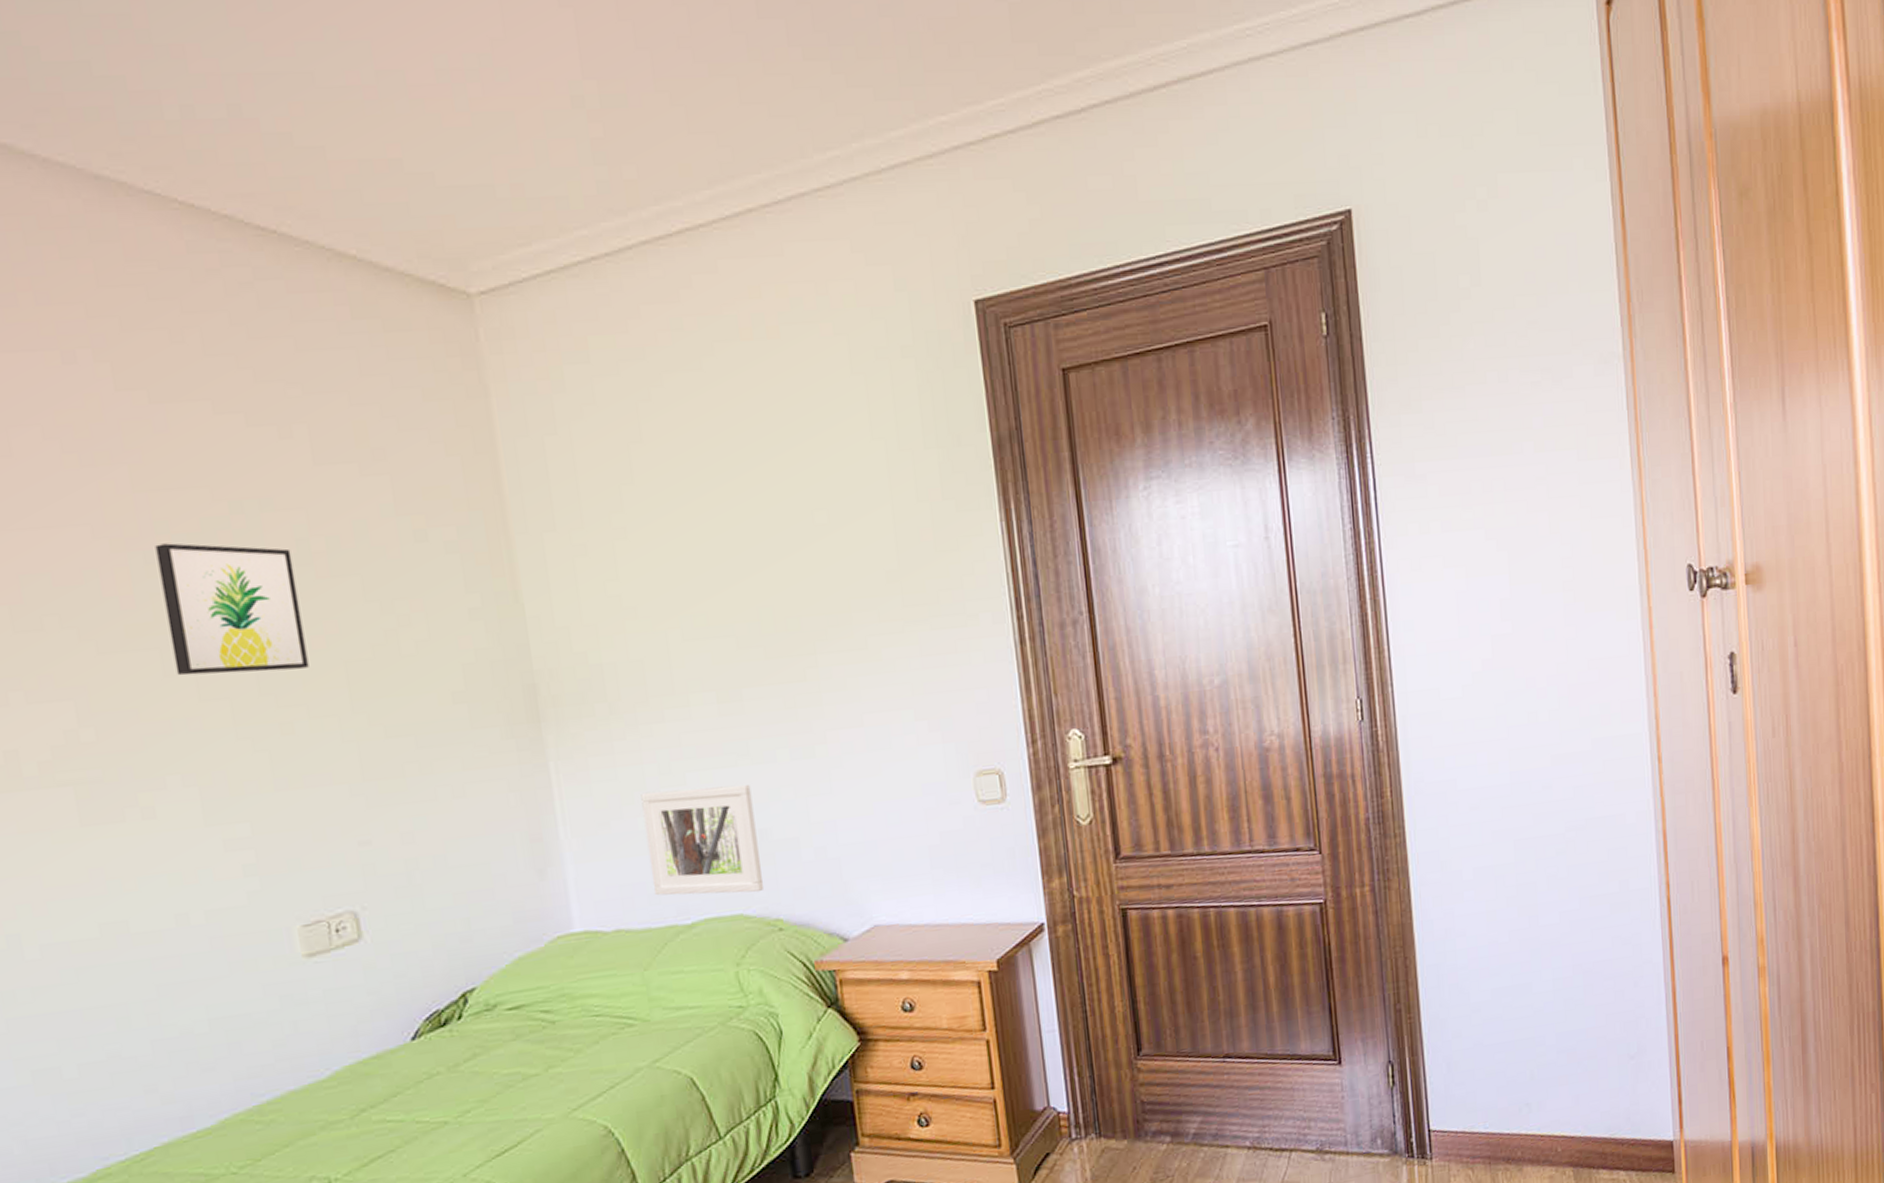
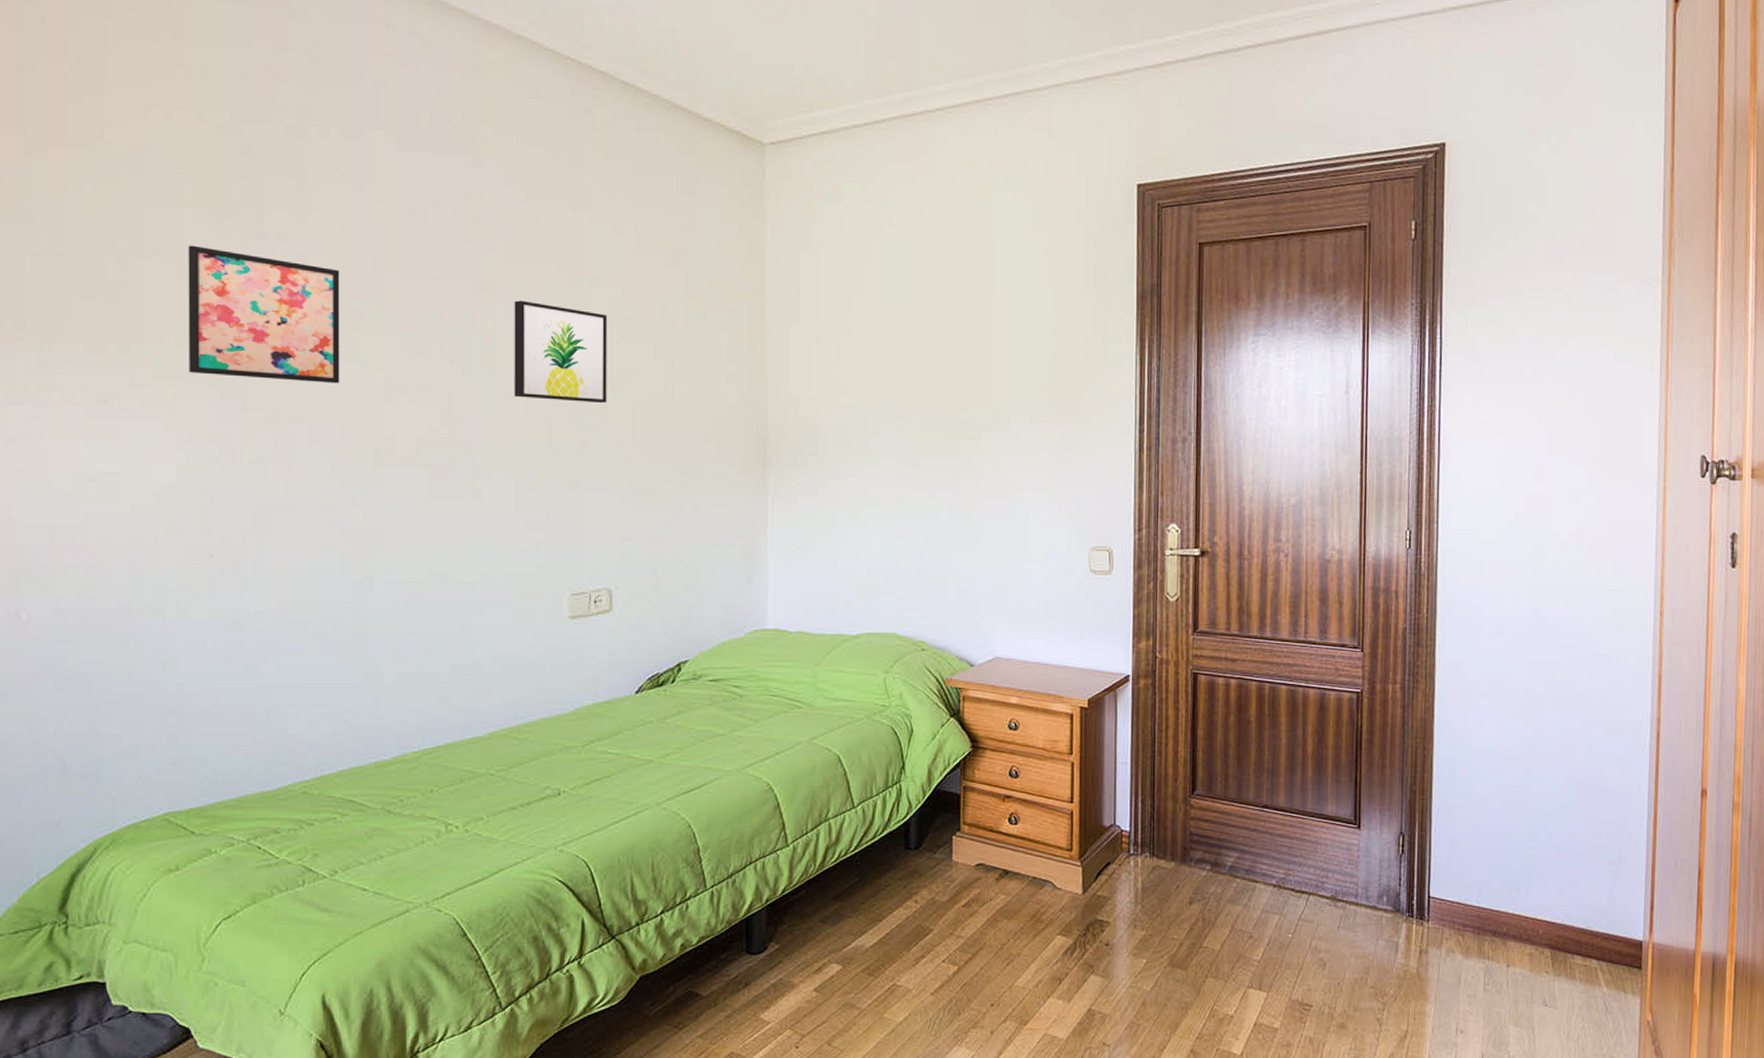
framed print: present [641,784,764,896] -> none [831,529,916,618]

